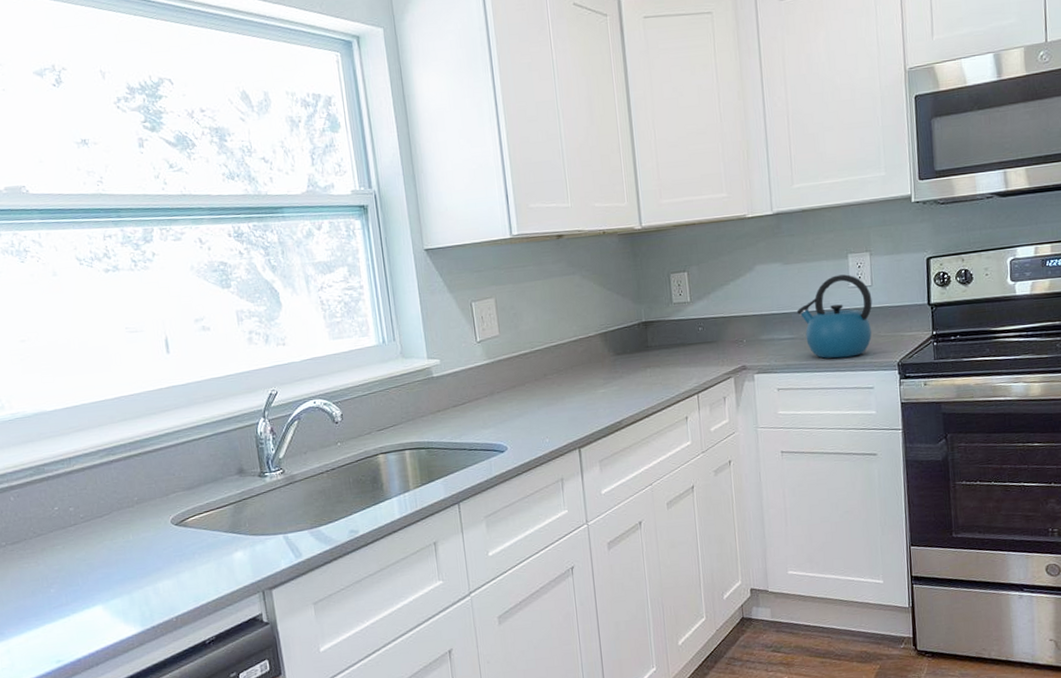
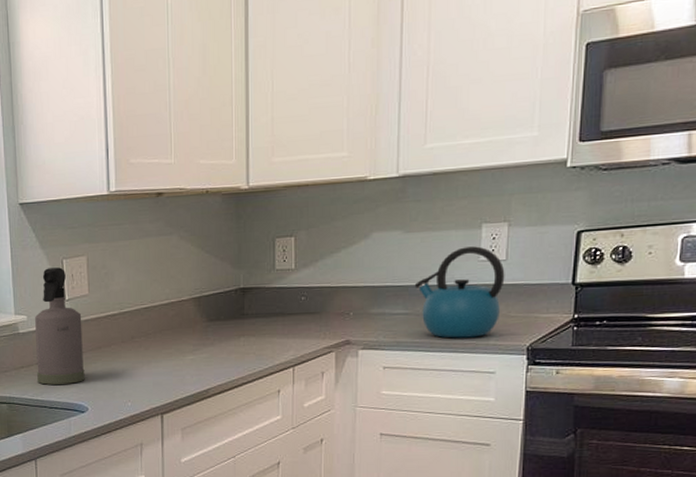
spray bottle: none [448,310,502,427] -> present [35,267,85,385]

